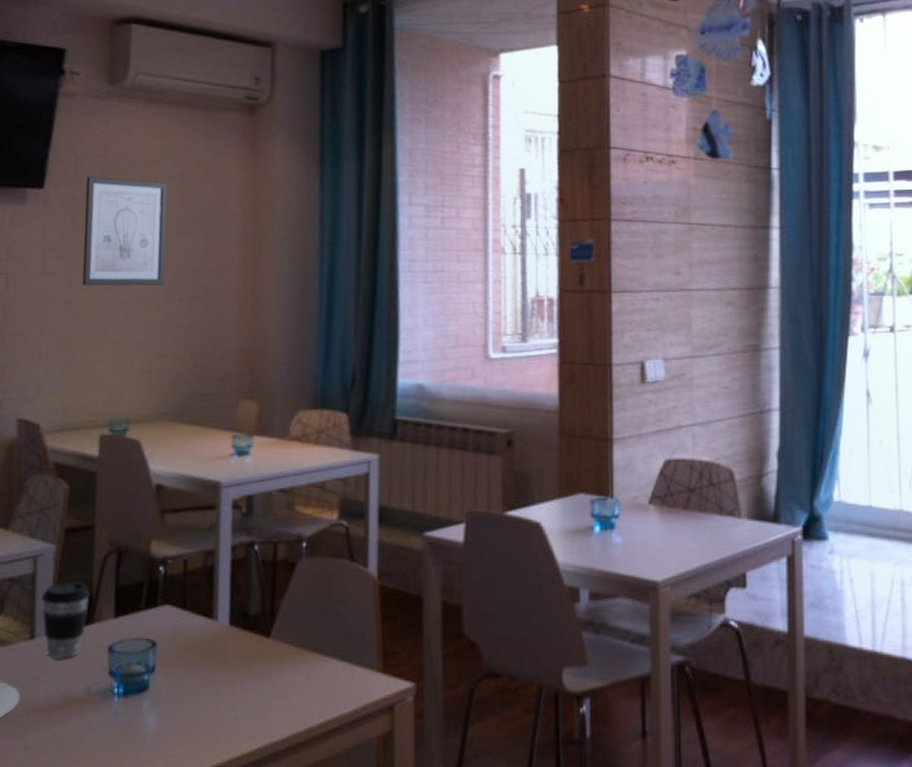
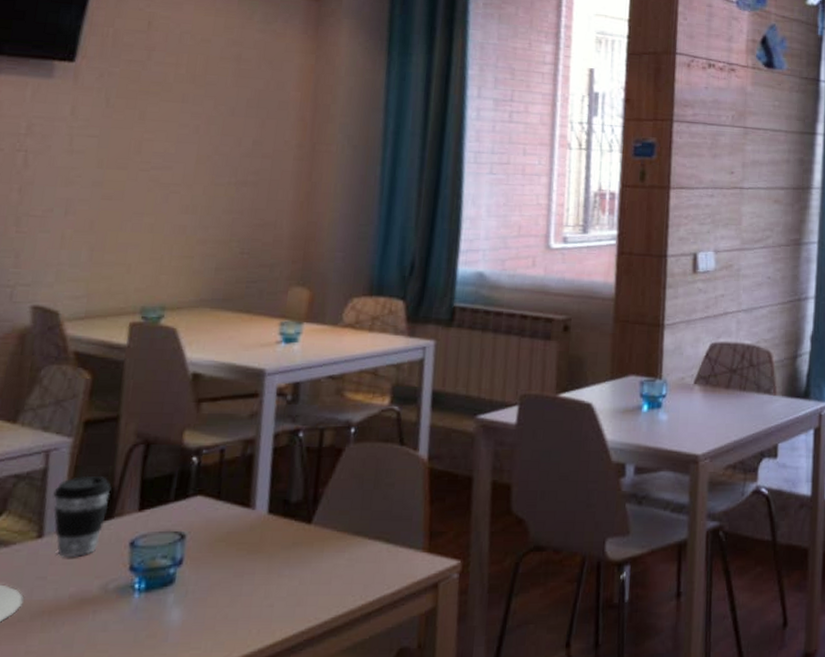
wall art: present [82,176,168,286] -> none [116,52,220,169]

